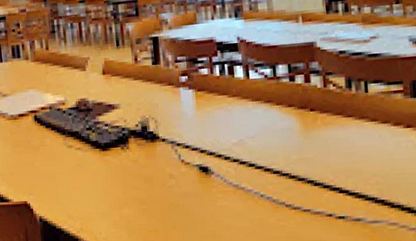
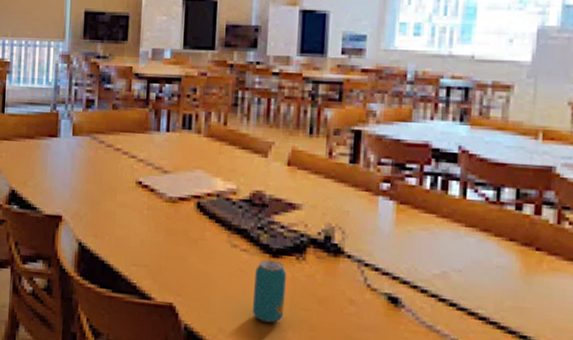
beverage can: none [90,153,119,204] -> present [252,259,286,323]

